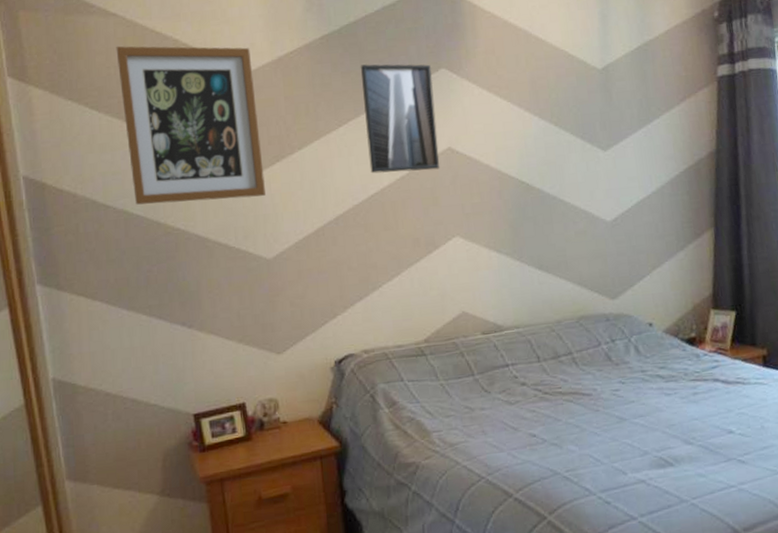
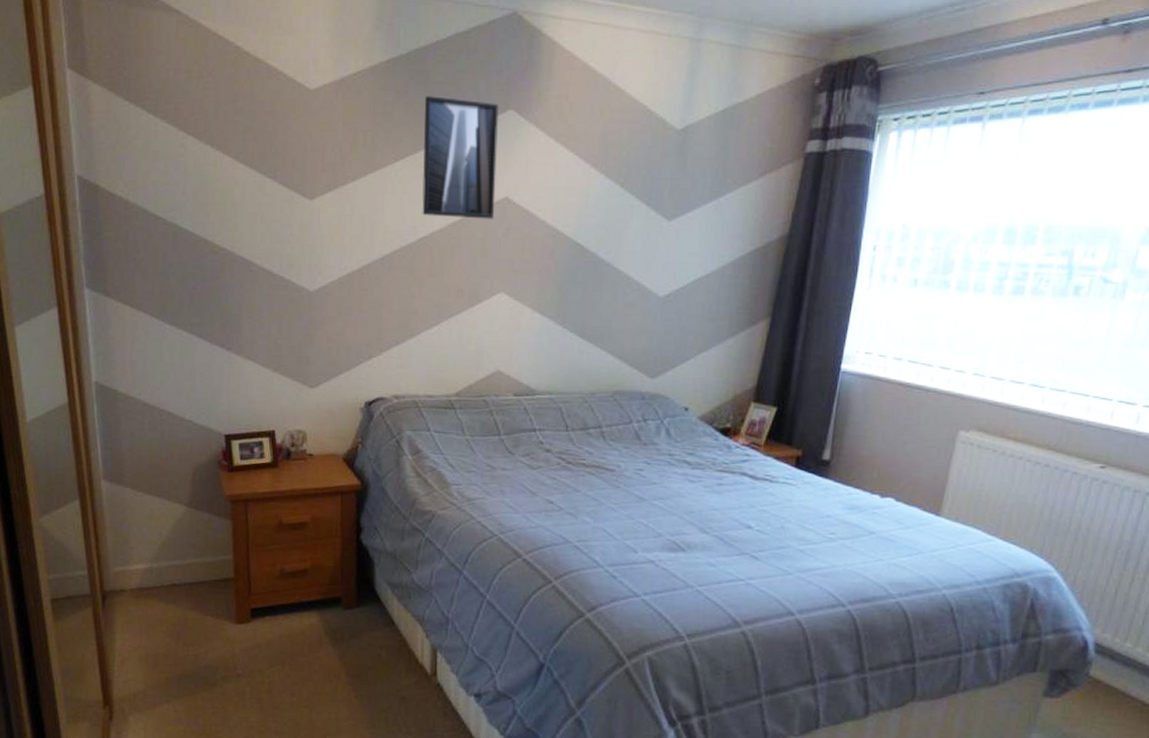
wall art: present [116,46,265,205] -> none [177,47,315,225]

